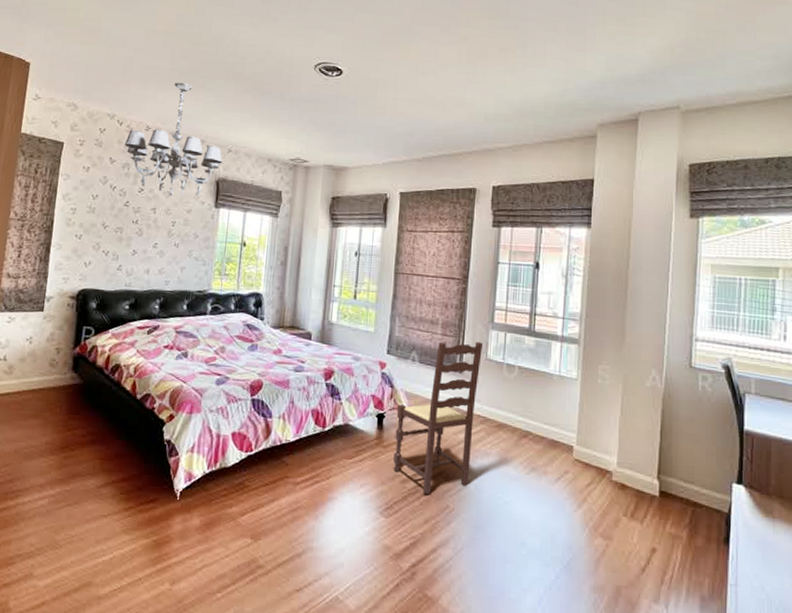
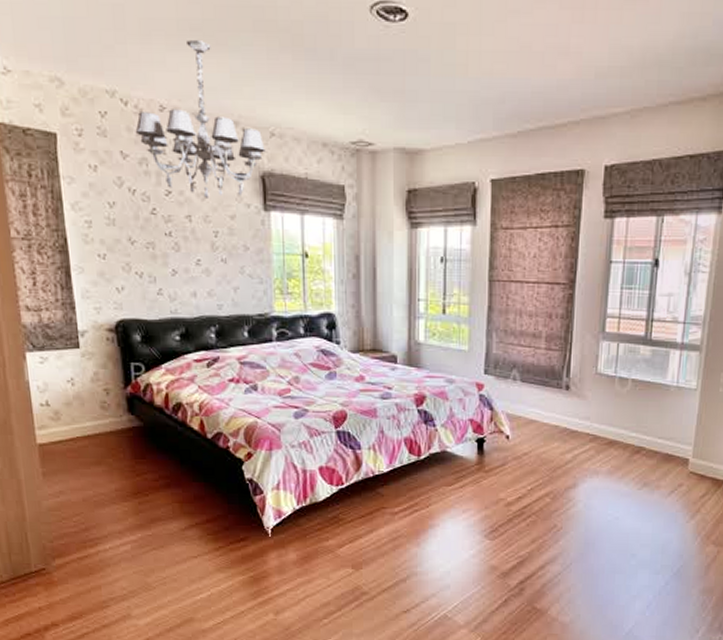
dining chair: present [393,341,484,495] -> none [496,354,593,516]

